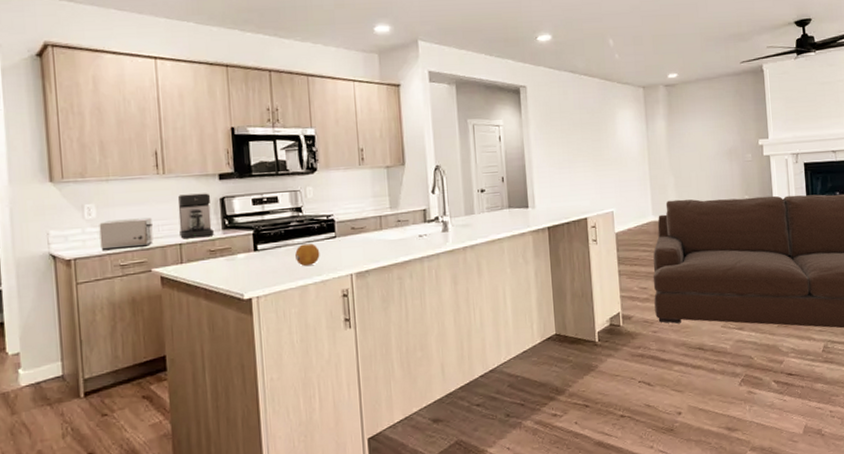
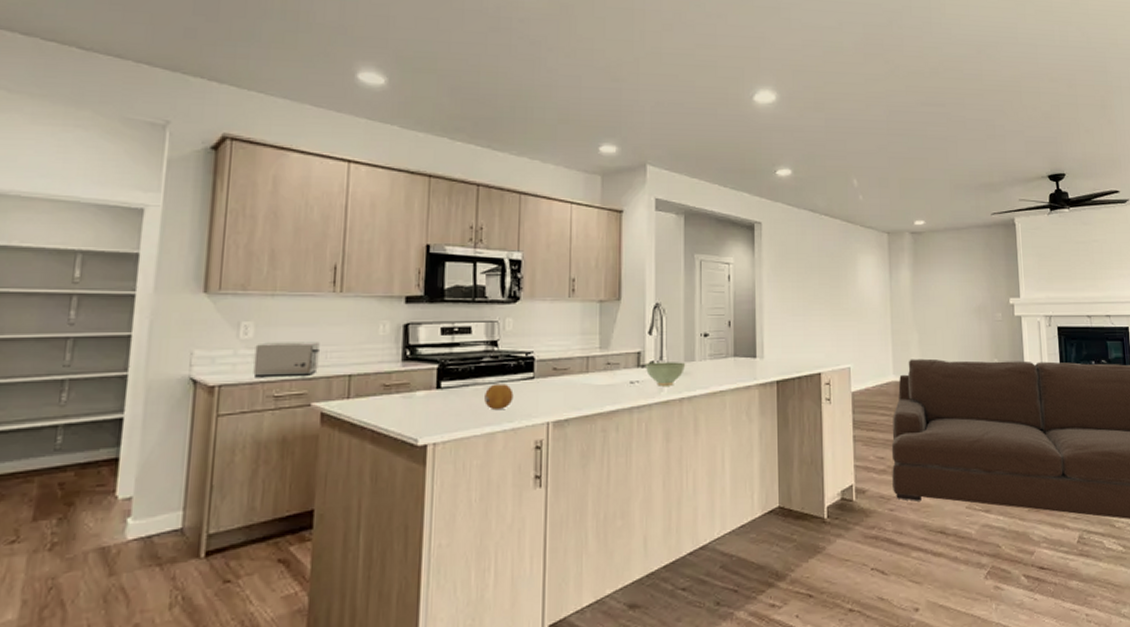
coffee maker: present [178,193,214,239] -> none [351,317,393,370]
bowl: none [430,215,467,238] -> present [645,362,686,386]

